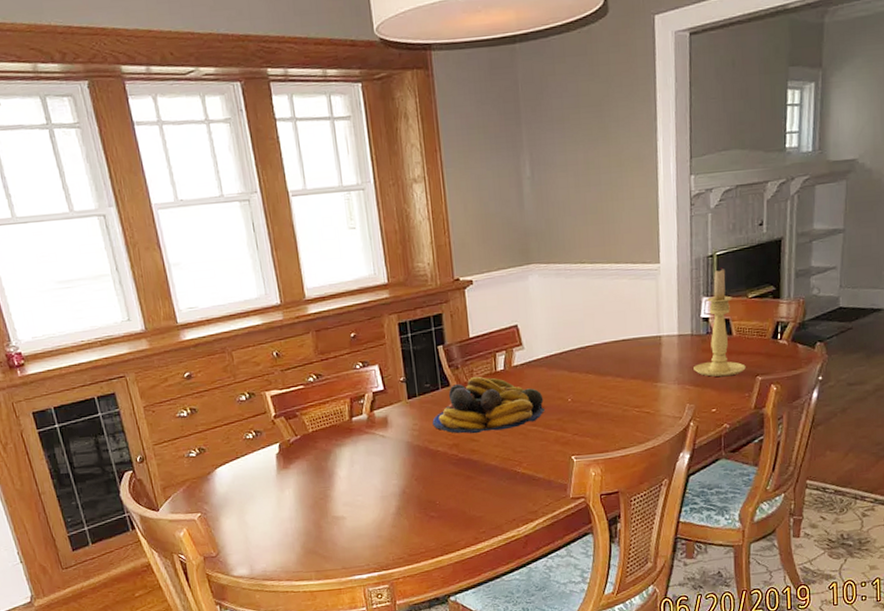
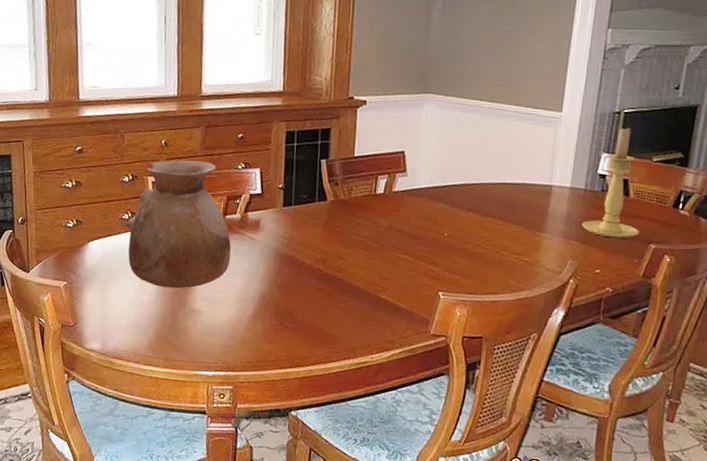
vase: none [251,367,365,501] -> present [125,160,232,289]
fruit bowl: present [432,376,544,434] -> none [303,195,419,254]

